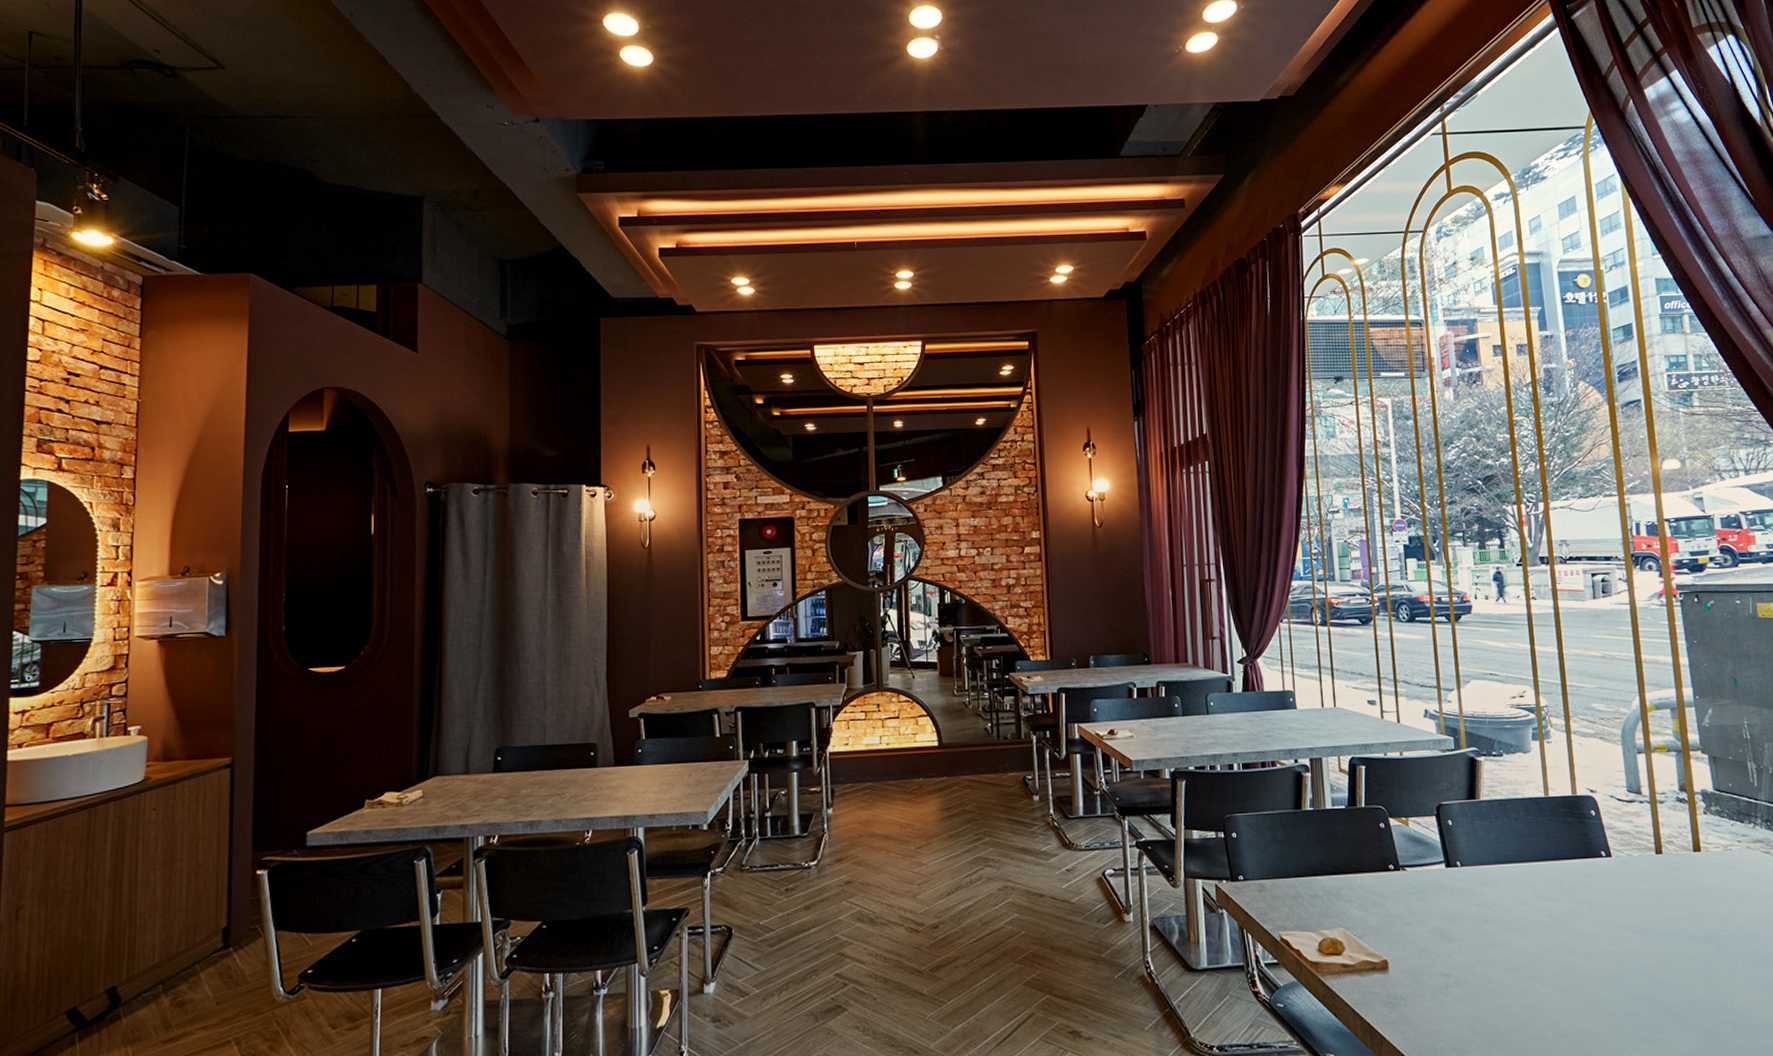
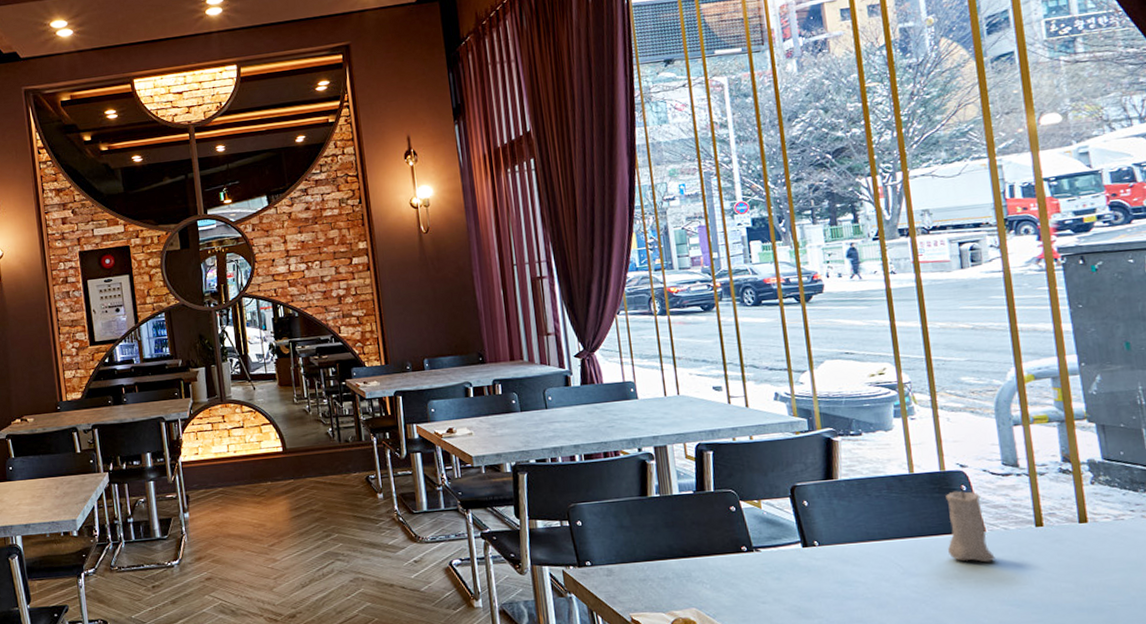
candle: none [1577,811,1620,888] -> present [946,486,995,563]

